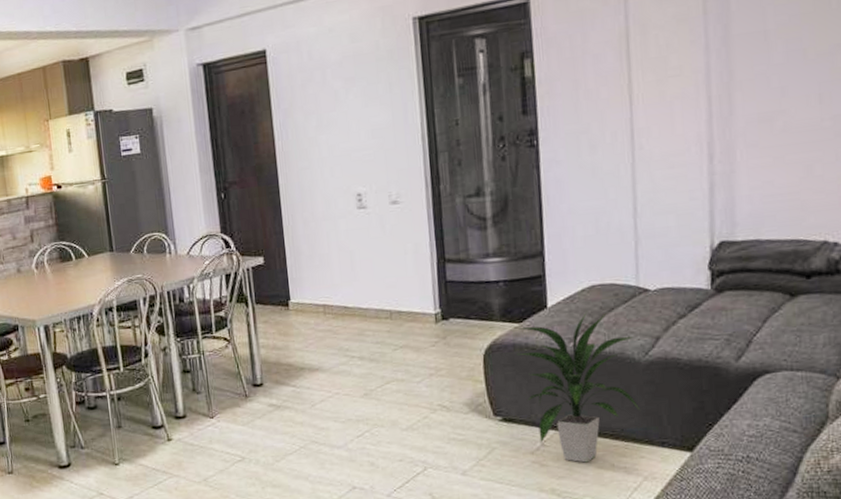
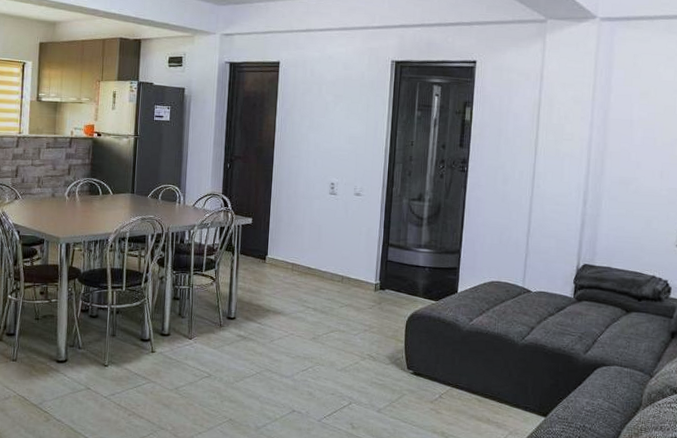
indoor plant: present [517,312,639,463] -> none [431,301,516,415]

